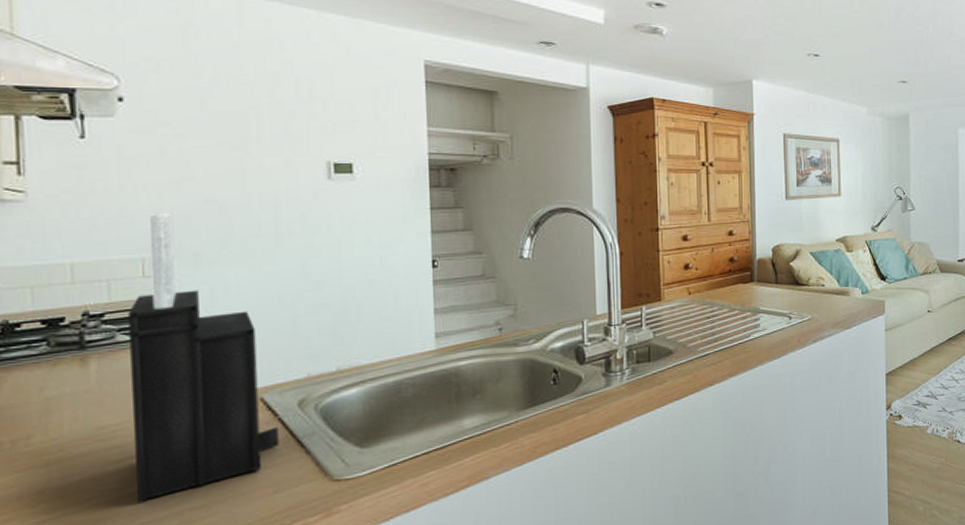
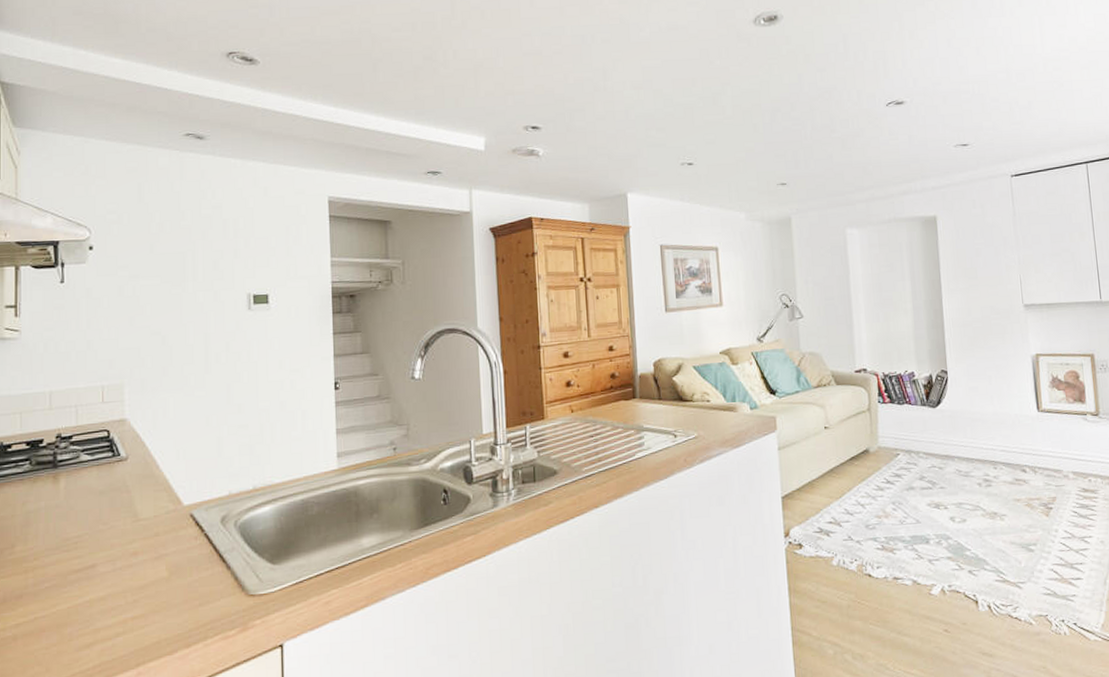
knife block: present [128,212,279,502] -> none [90,344,205,609]

